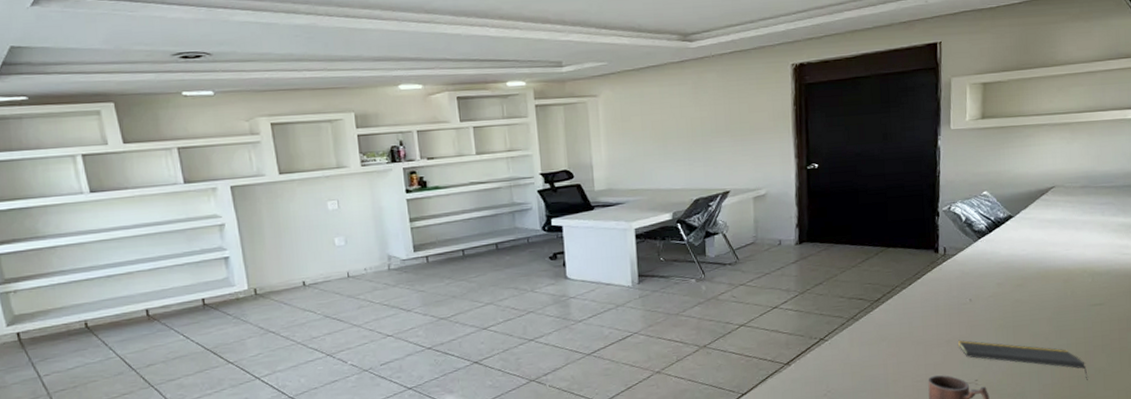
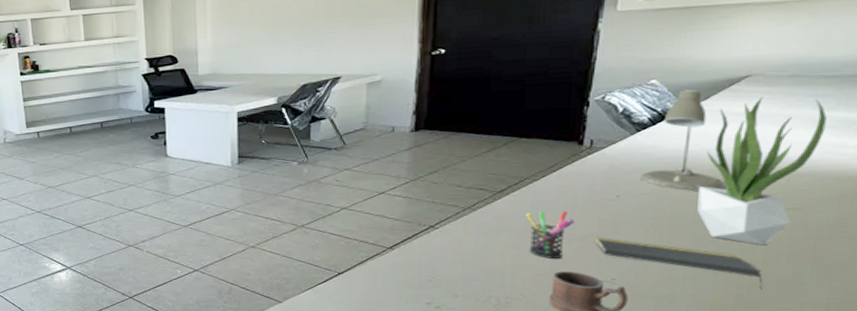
pen holder: none [900,316,939,364] -> present [526,210,574,259]
desk lamp: none [985,199,1048,293] -> present [640,89,724,192]
potted plant: none [1030,206,1112,339] -> present [697,97,827,246]

